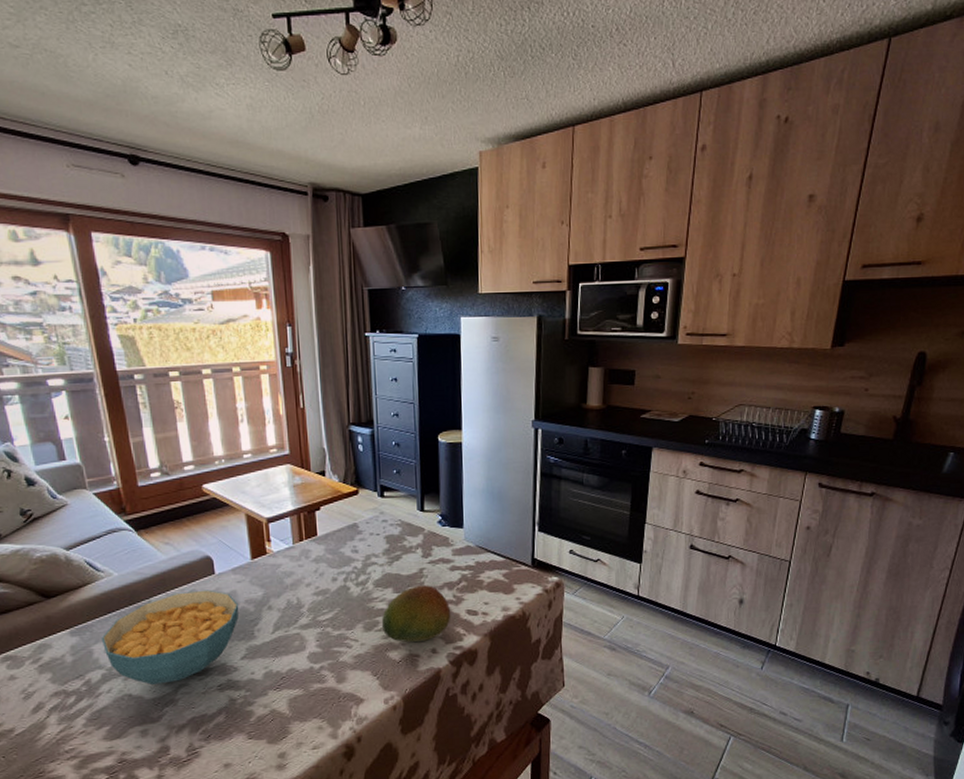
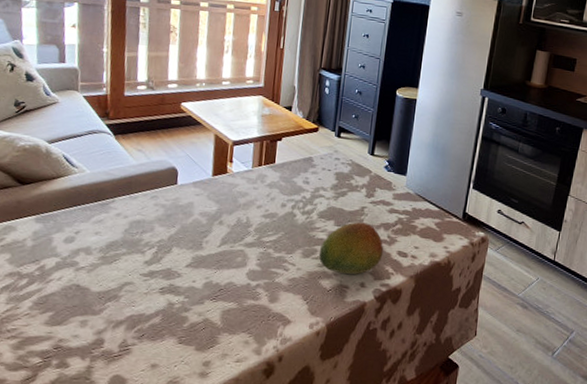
cereal bowl: present [101,589,239,685] -> none [62,196,194,280]

